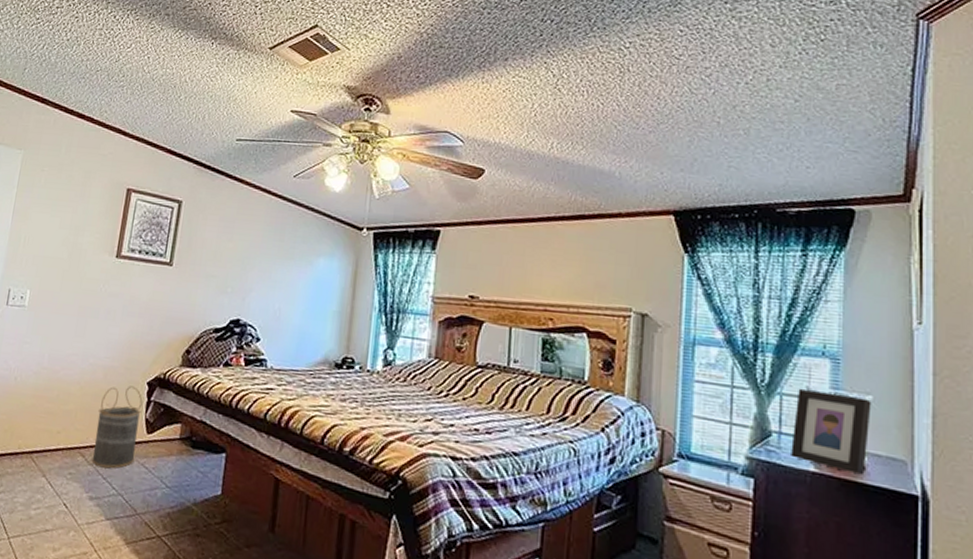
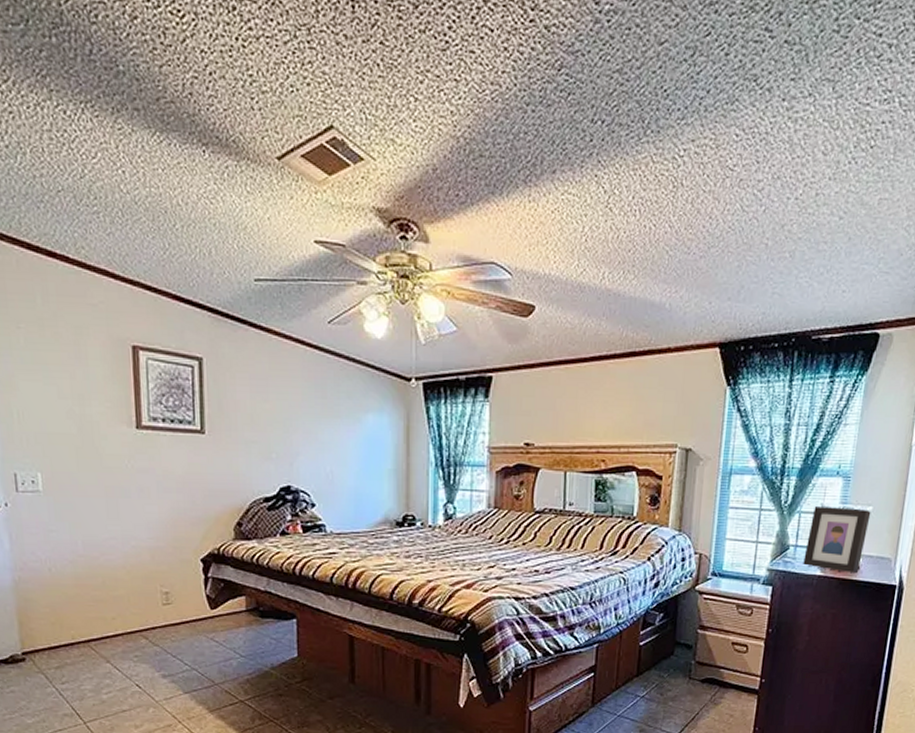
basket: present [91,386,143,469] -> none [153,564,203,647]

